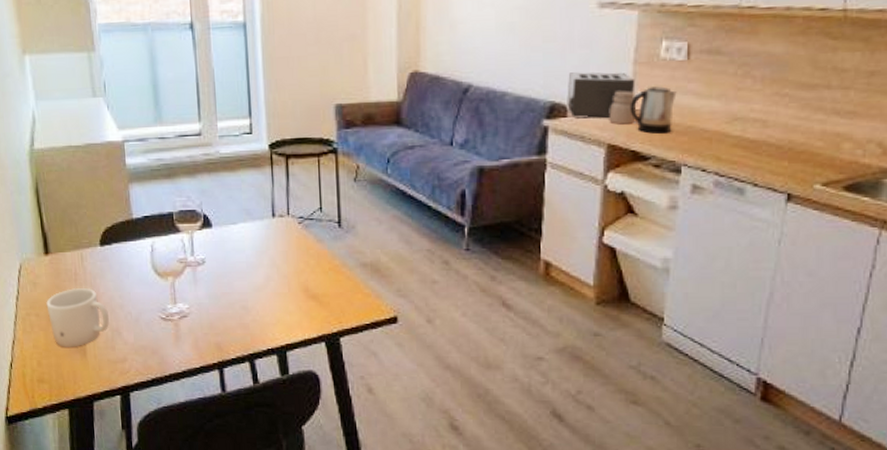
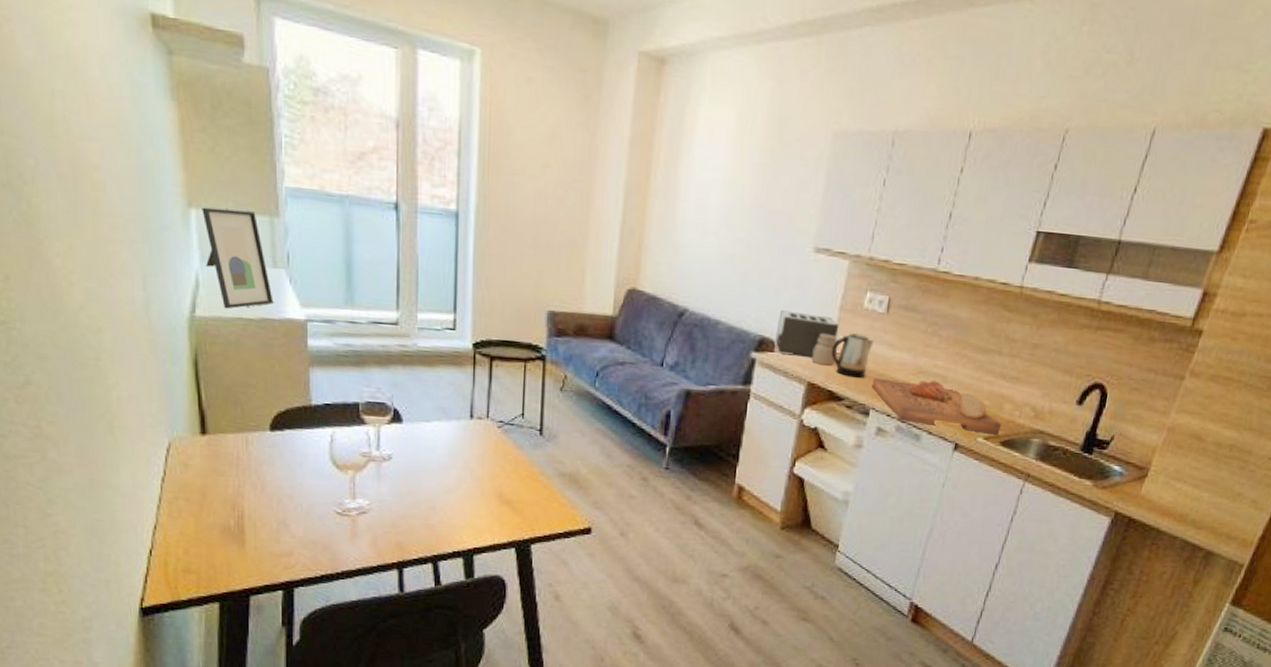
picture frame: none [33,49,96,140] -> present [202,207,274,309]
mug: present [46,288,109,347] -> none [199,474,275,537]
cutting board: none [680,126,841,179] -> present [871,378,1001,435]

